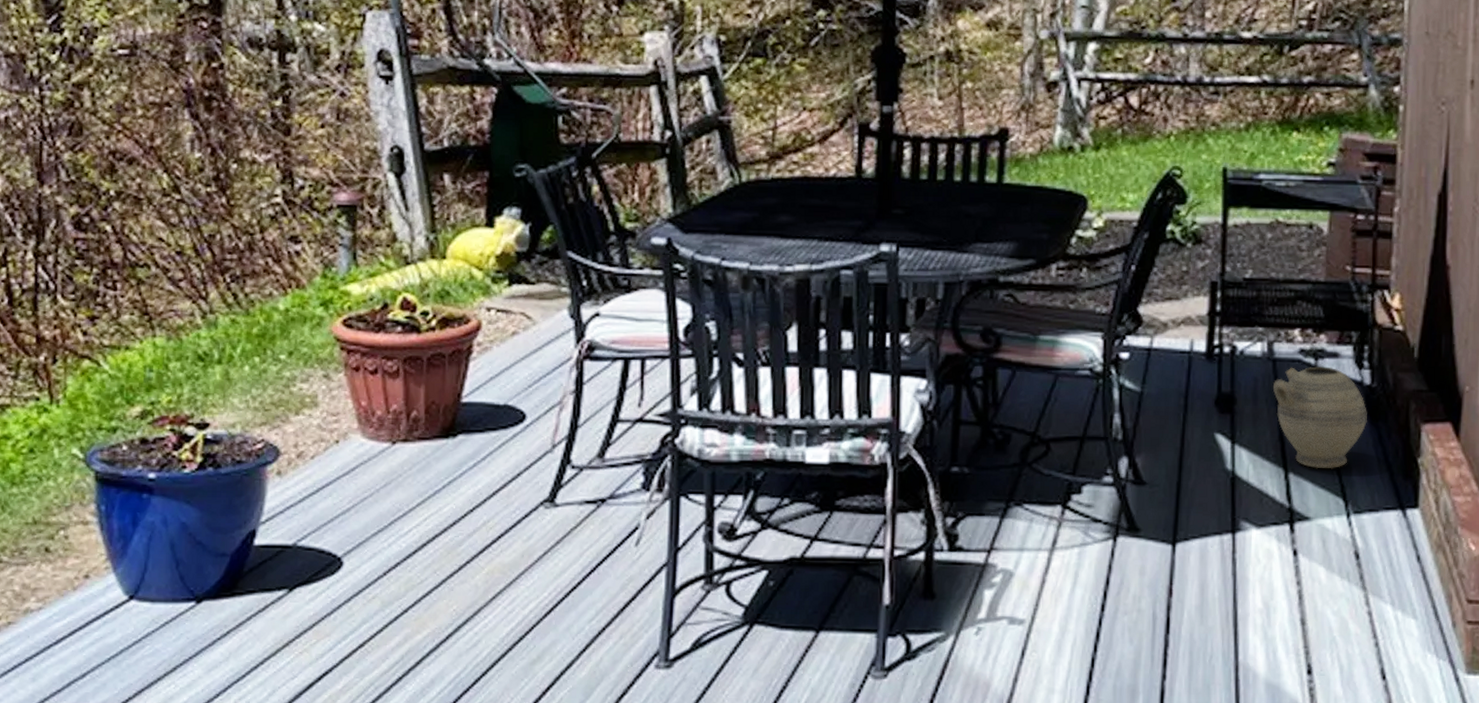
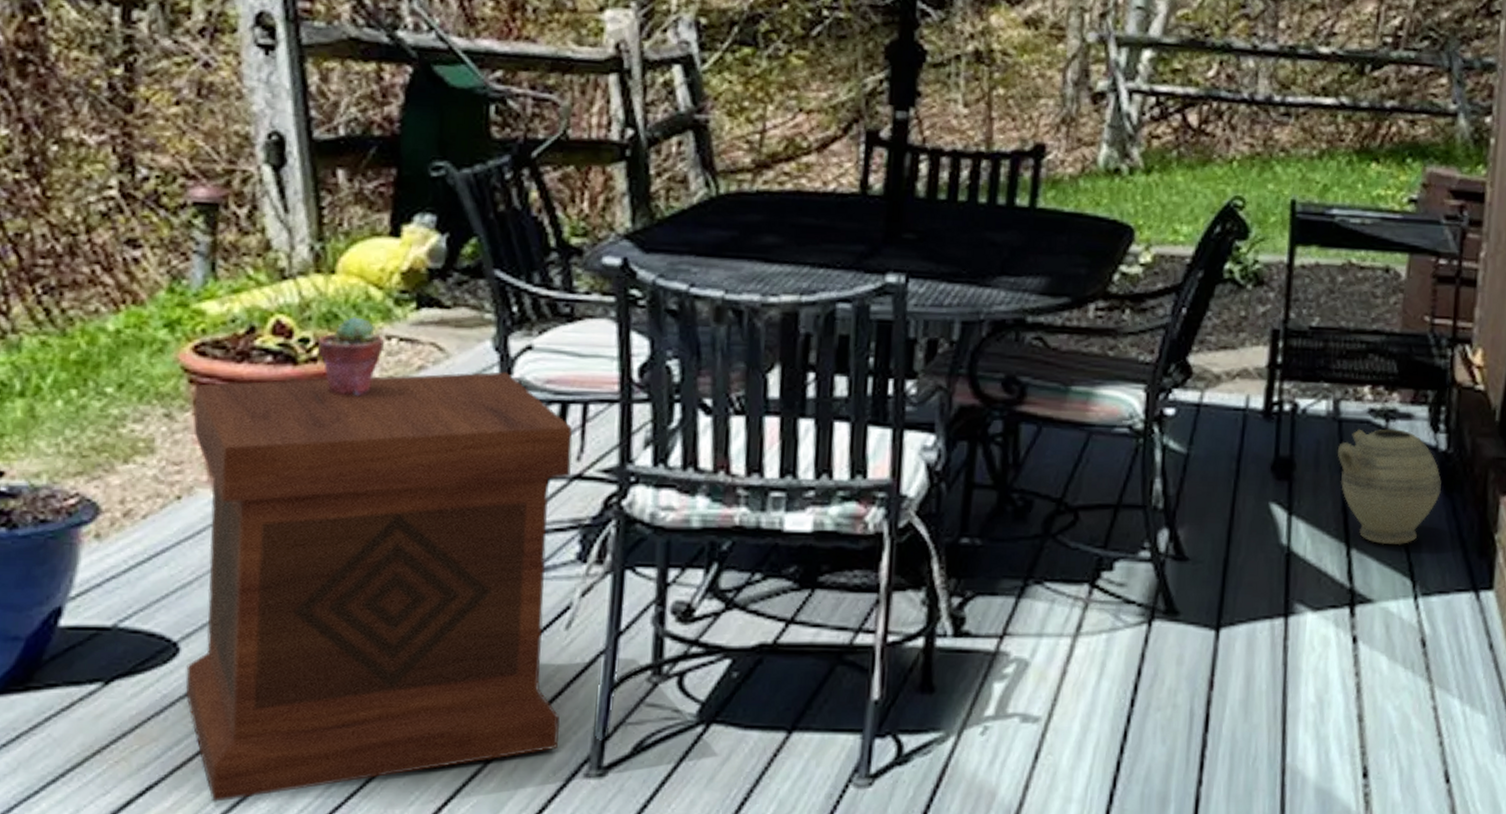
side table: none [345,334,635,685] -> present [185,371,573,802]
potted succulent: none [435,293,486,358] -> present [317,317,385,396]

